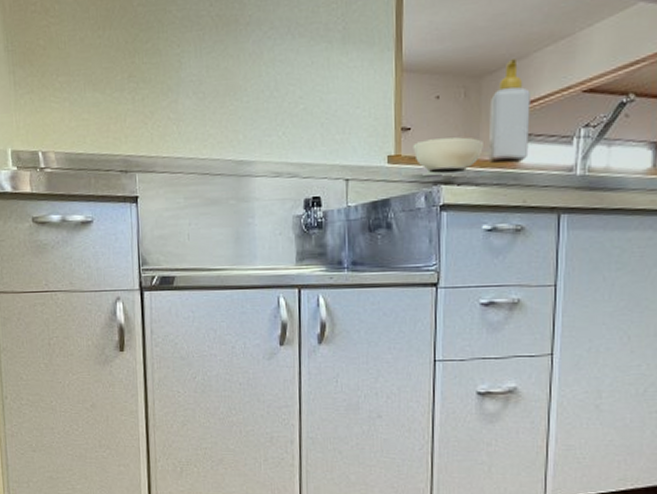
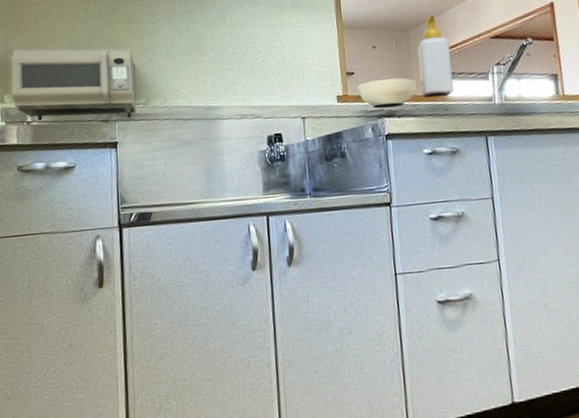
microwave: none [19,81,159,170] -> present [11,48,137,122]

